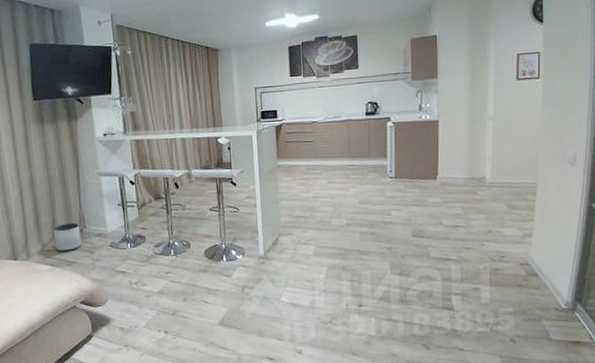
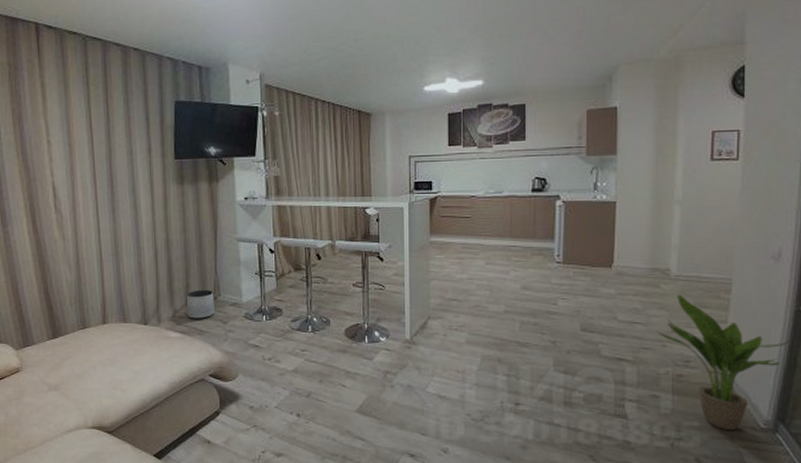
potted plant: none [475,199,587,313] -> present [655,294,793,431]

